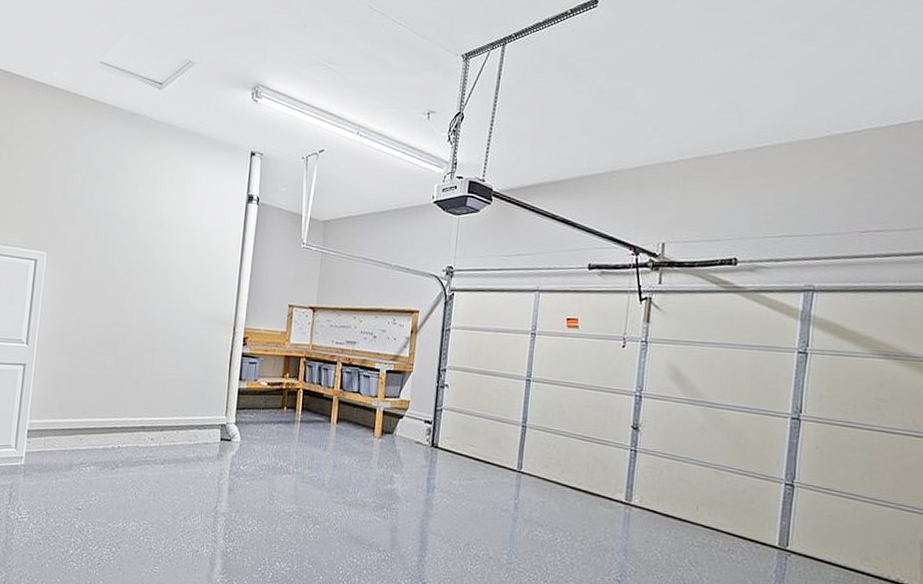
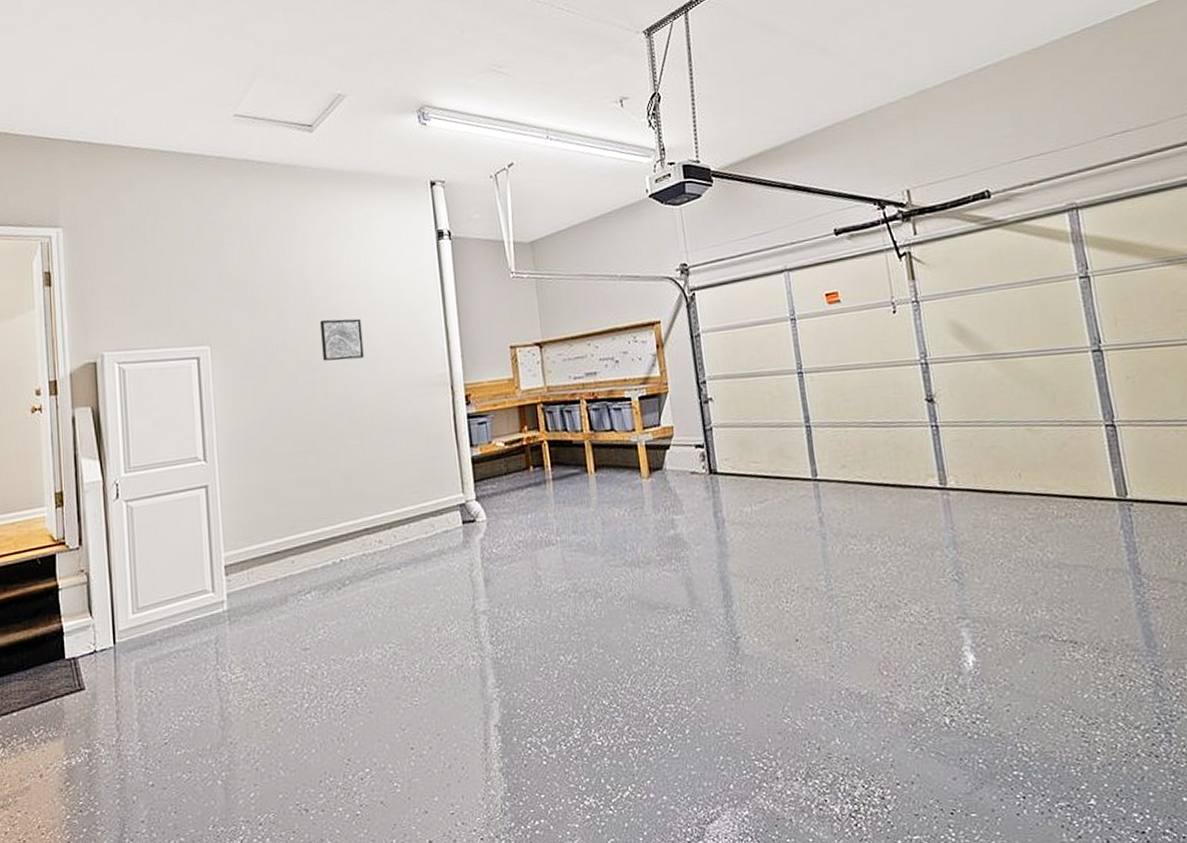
wall art: none [135,250,171,289] -> present [320,318,364,361]

